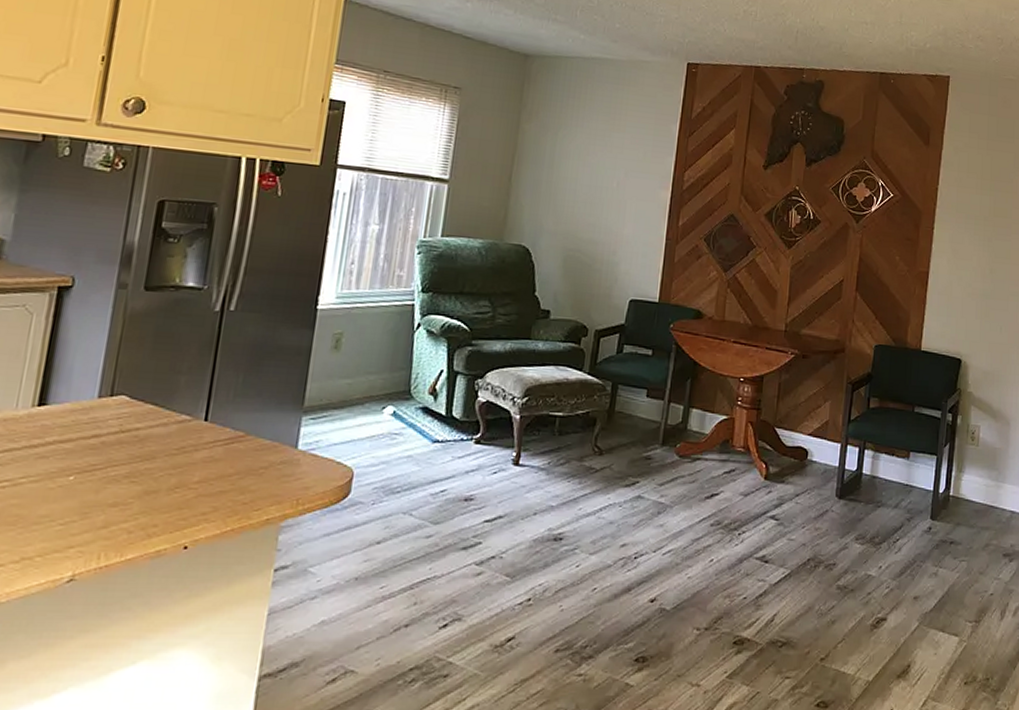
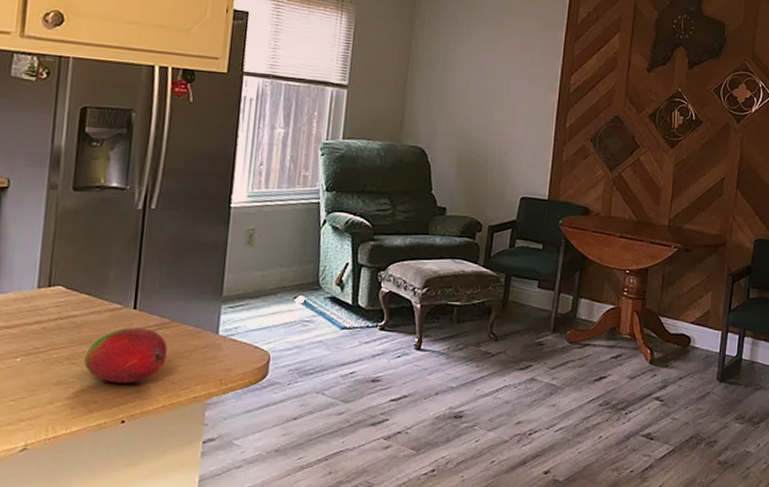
fruit: none [145,441,240,505] -> present [84,327,167,384]

